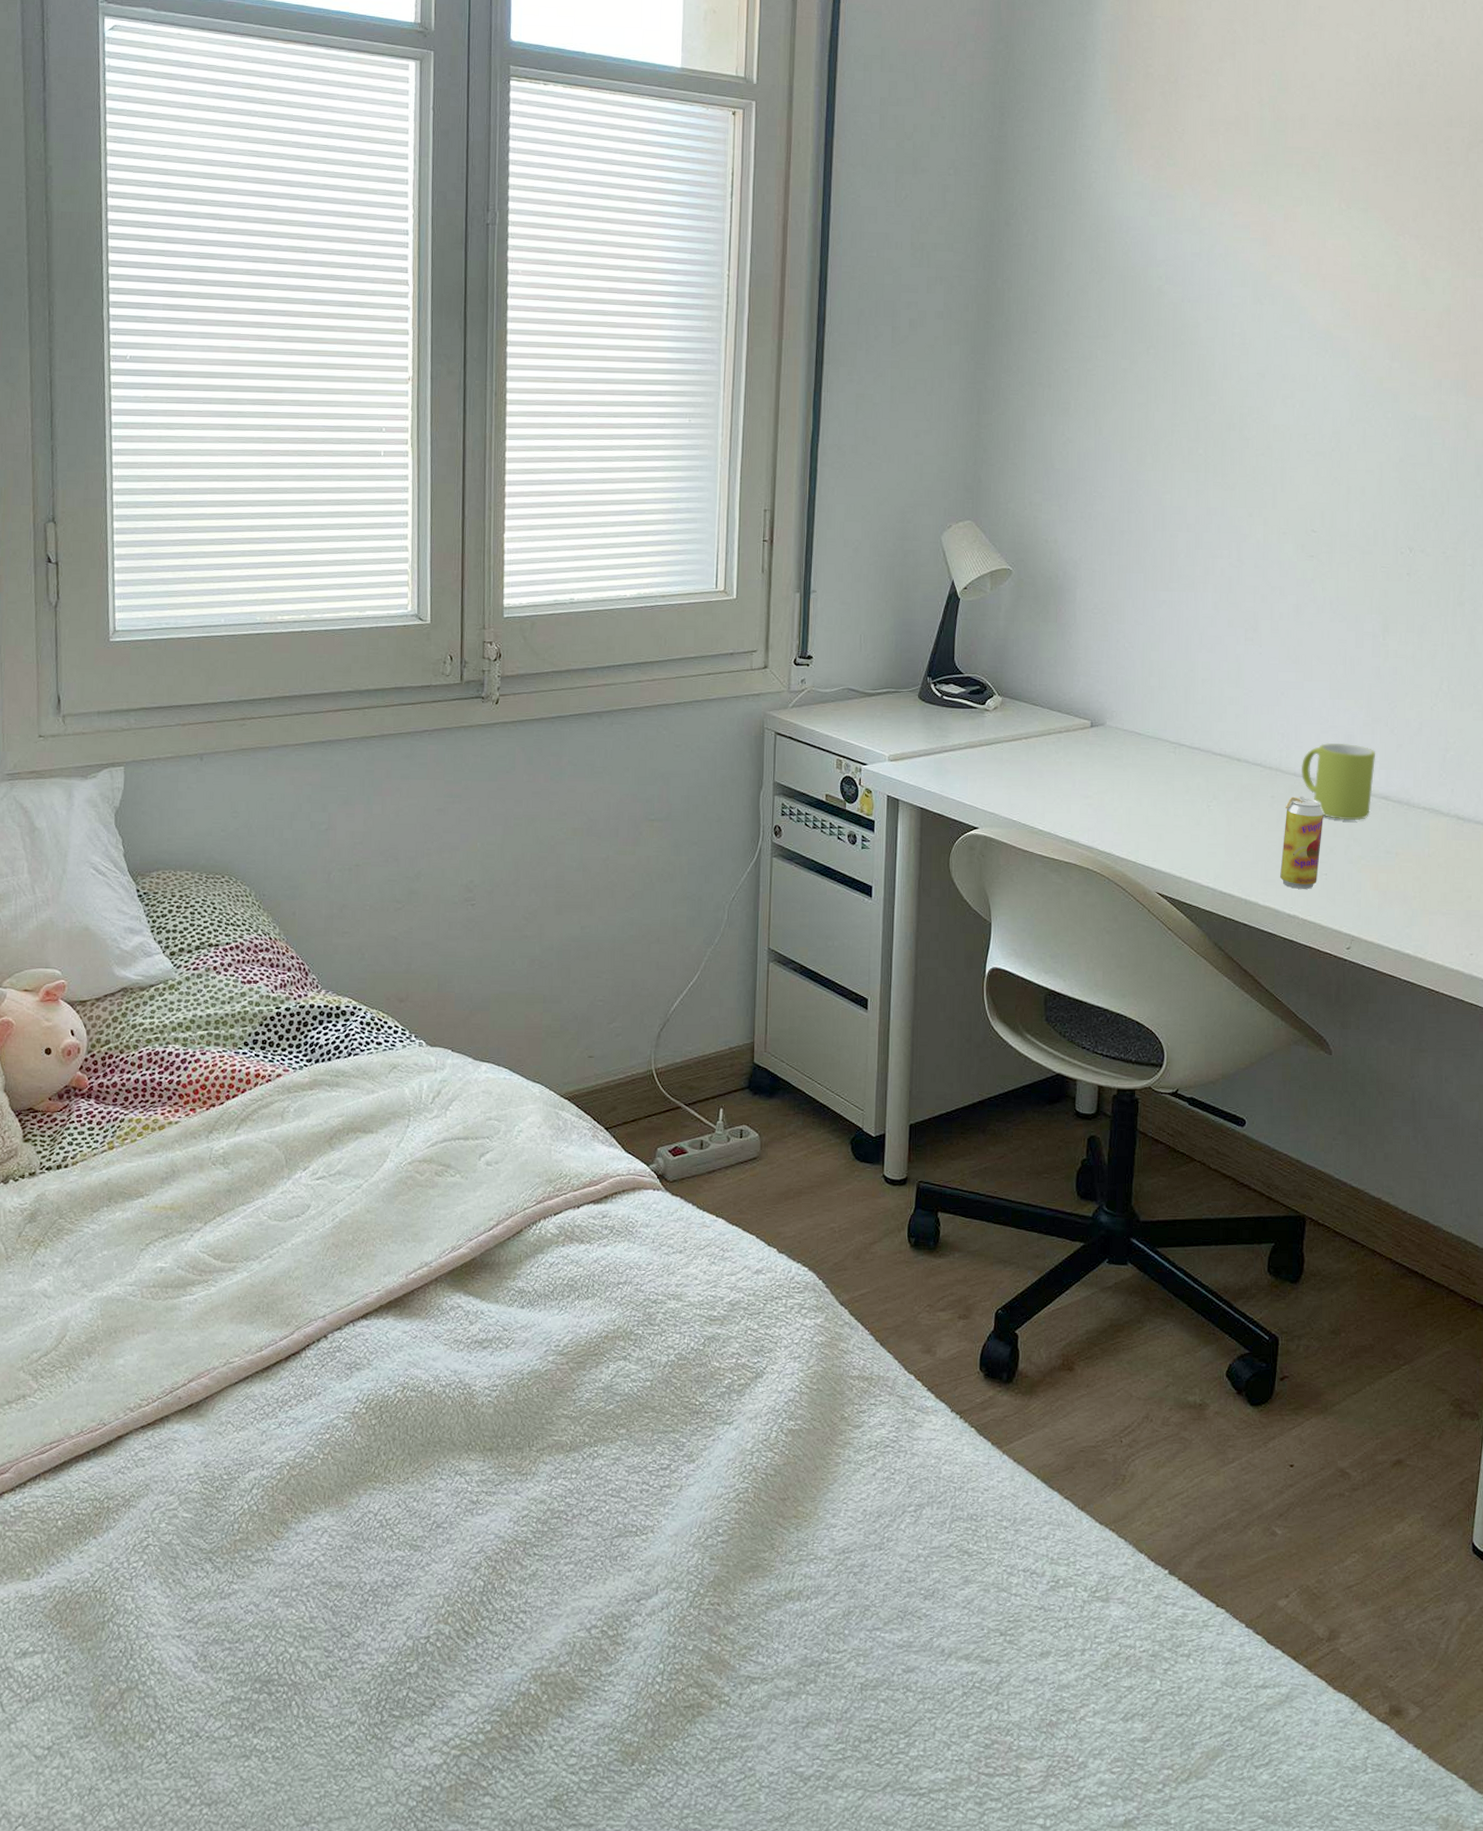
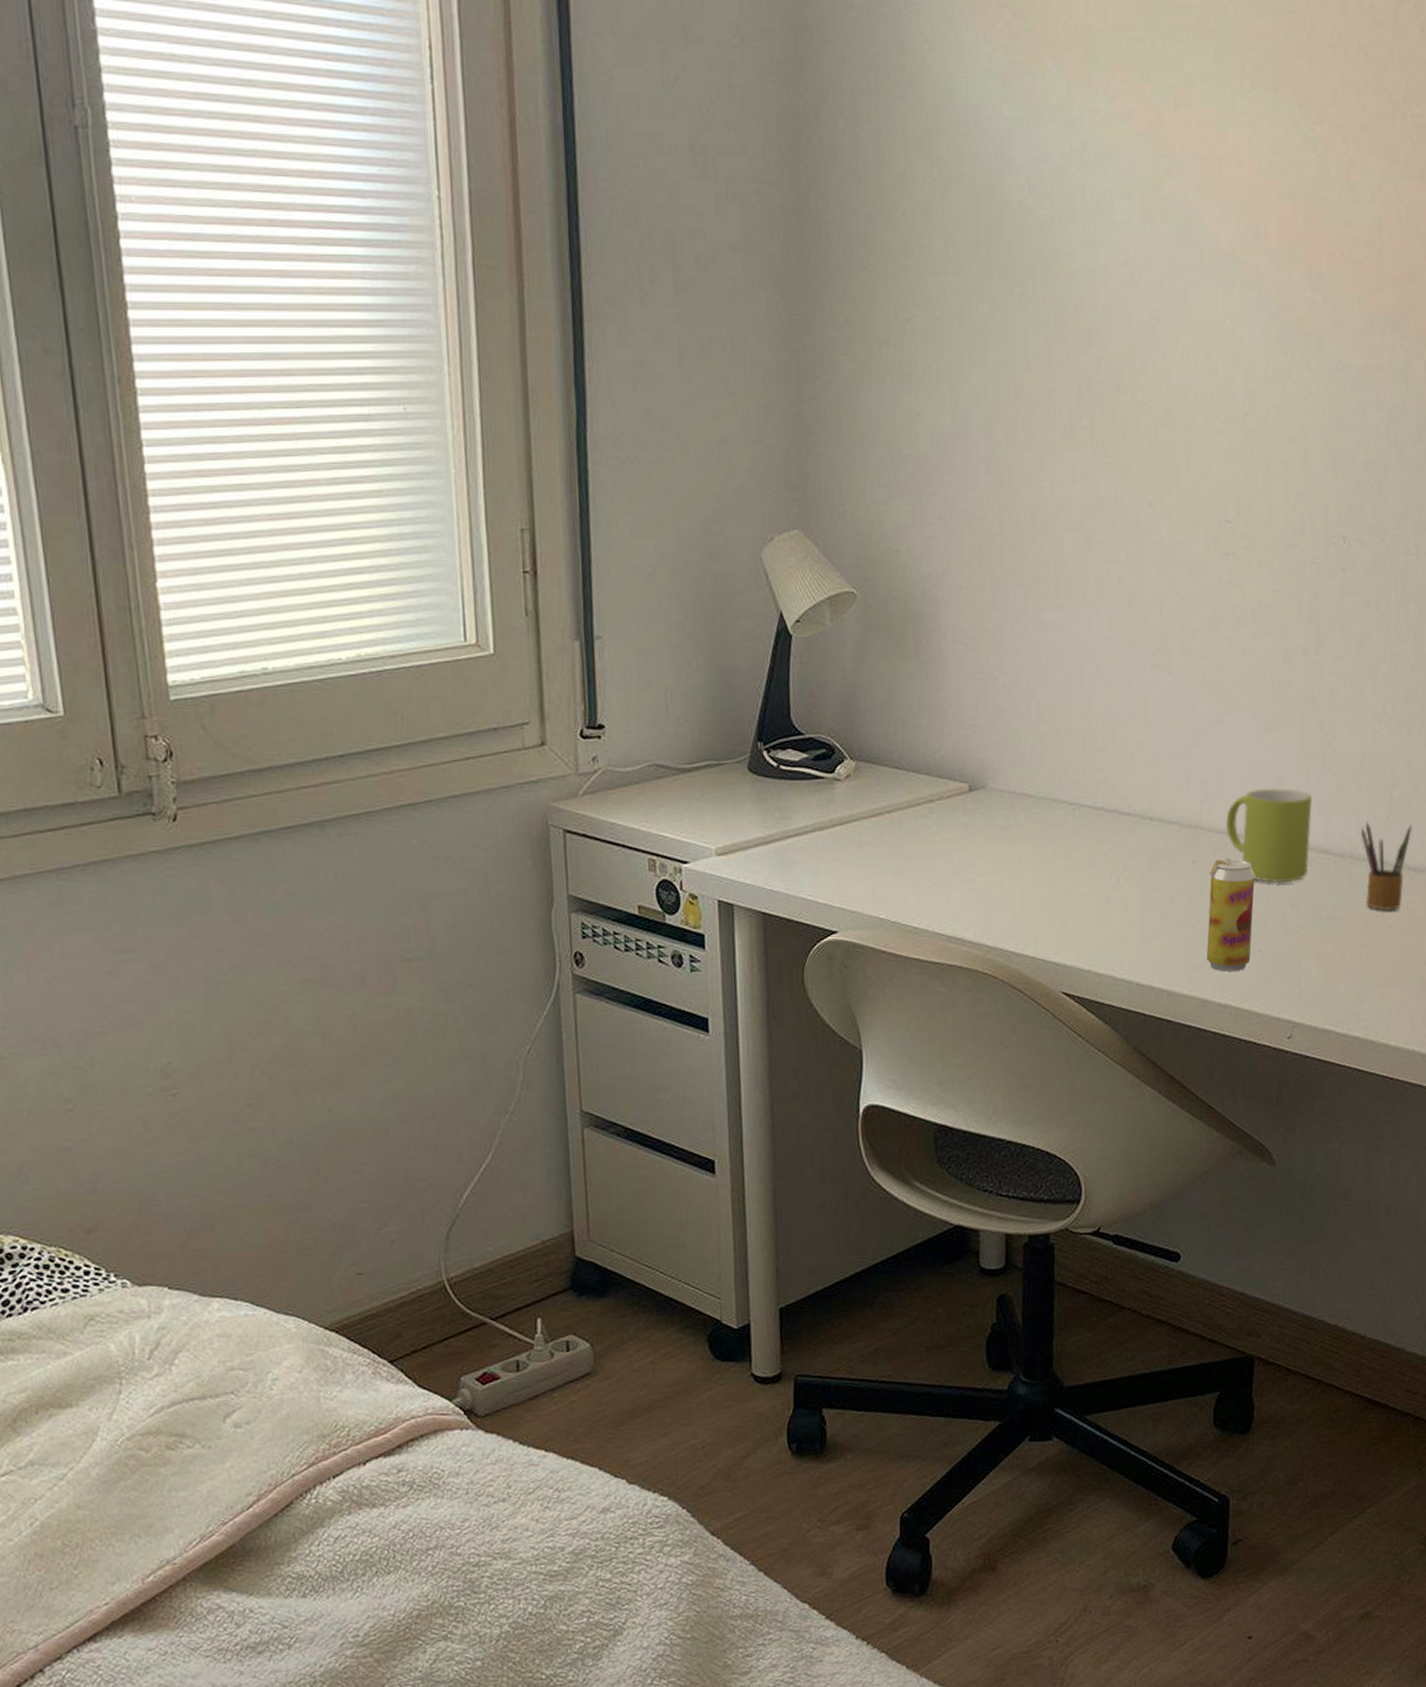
pencil box: none [1417,776,1462,851] -> present [1361,821,1412,911]

